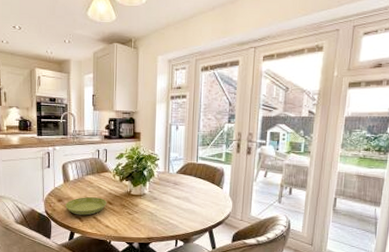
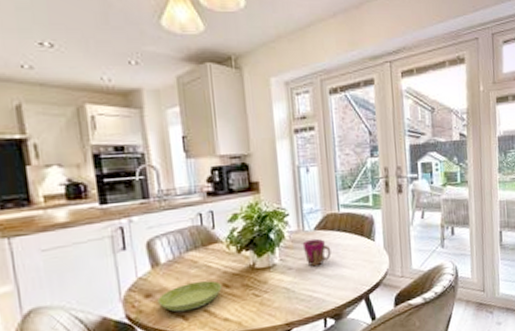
cup: none [166,179,188,201] -> present [302,238,331,267]

